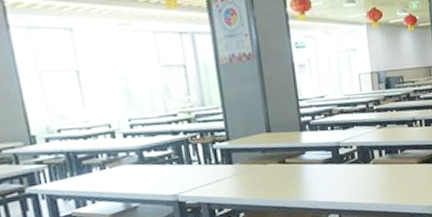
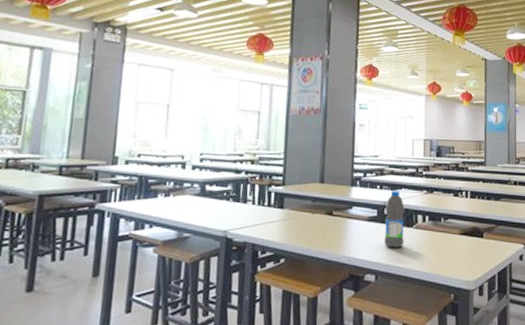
water bottle: none [339,129,363,187] -> present [384,191,405,248]

